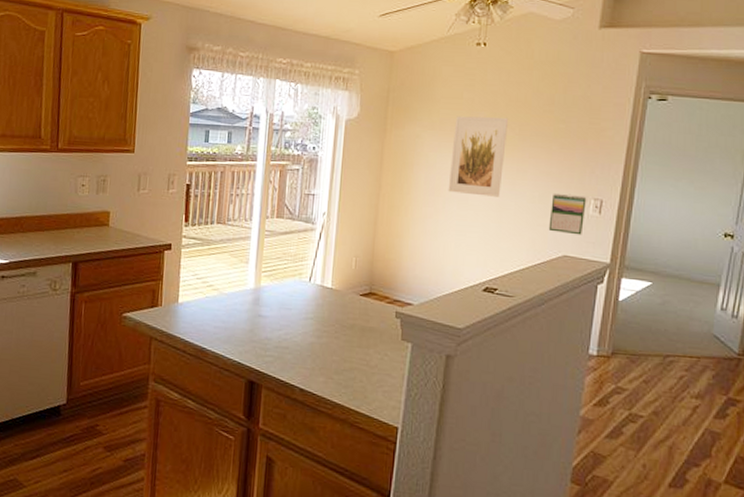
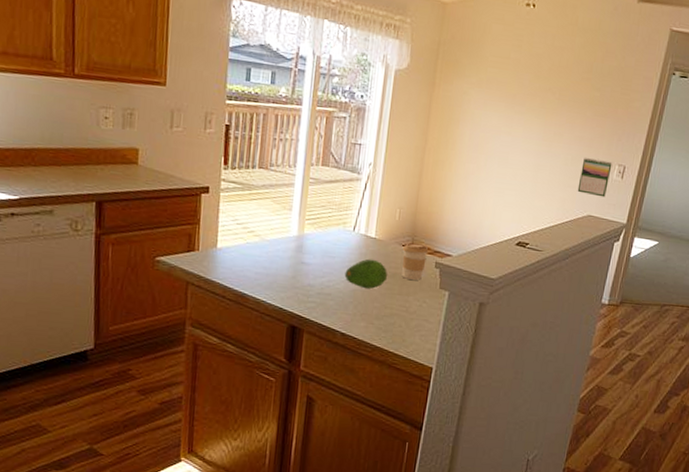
fruit: none [301,310,345,341] -> present [344,259,387,289]
coffee cup: none [360,291,388,331] -> present [402,242,429,280]
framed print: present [448,116,509,197] -> none [490,75,551,158]

